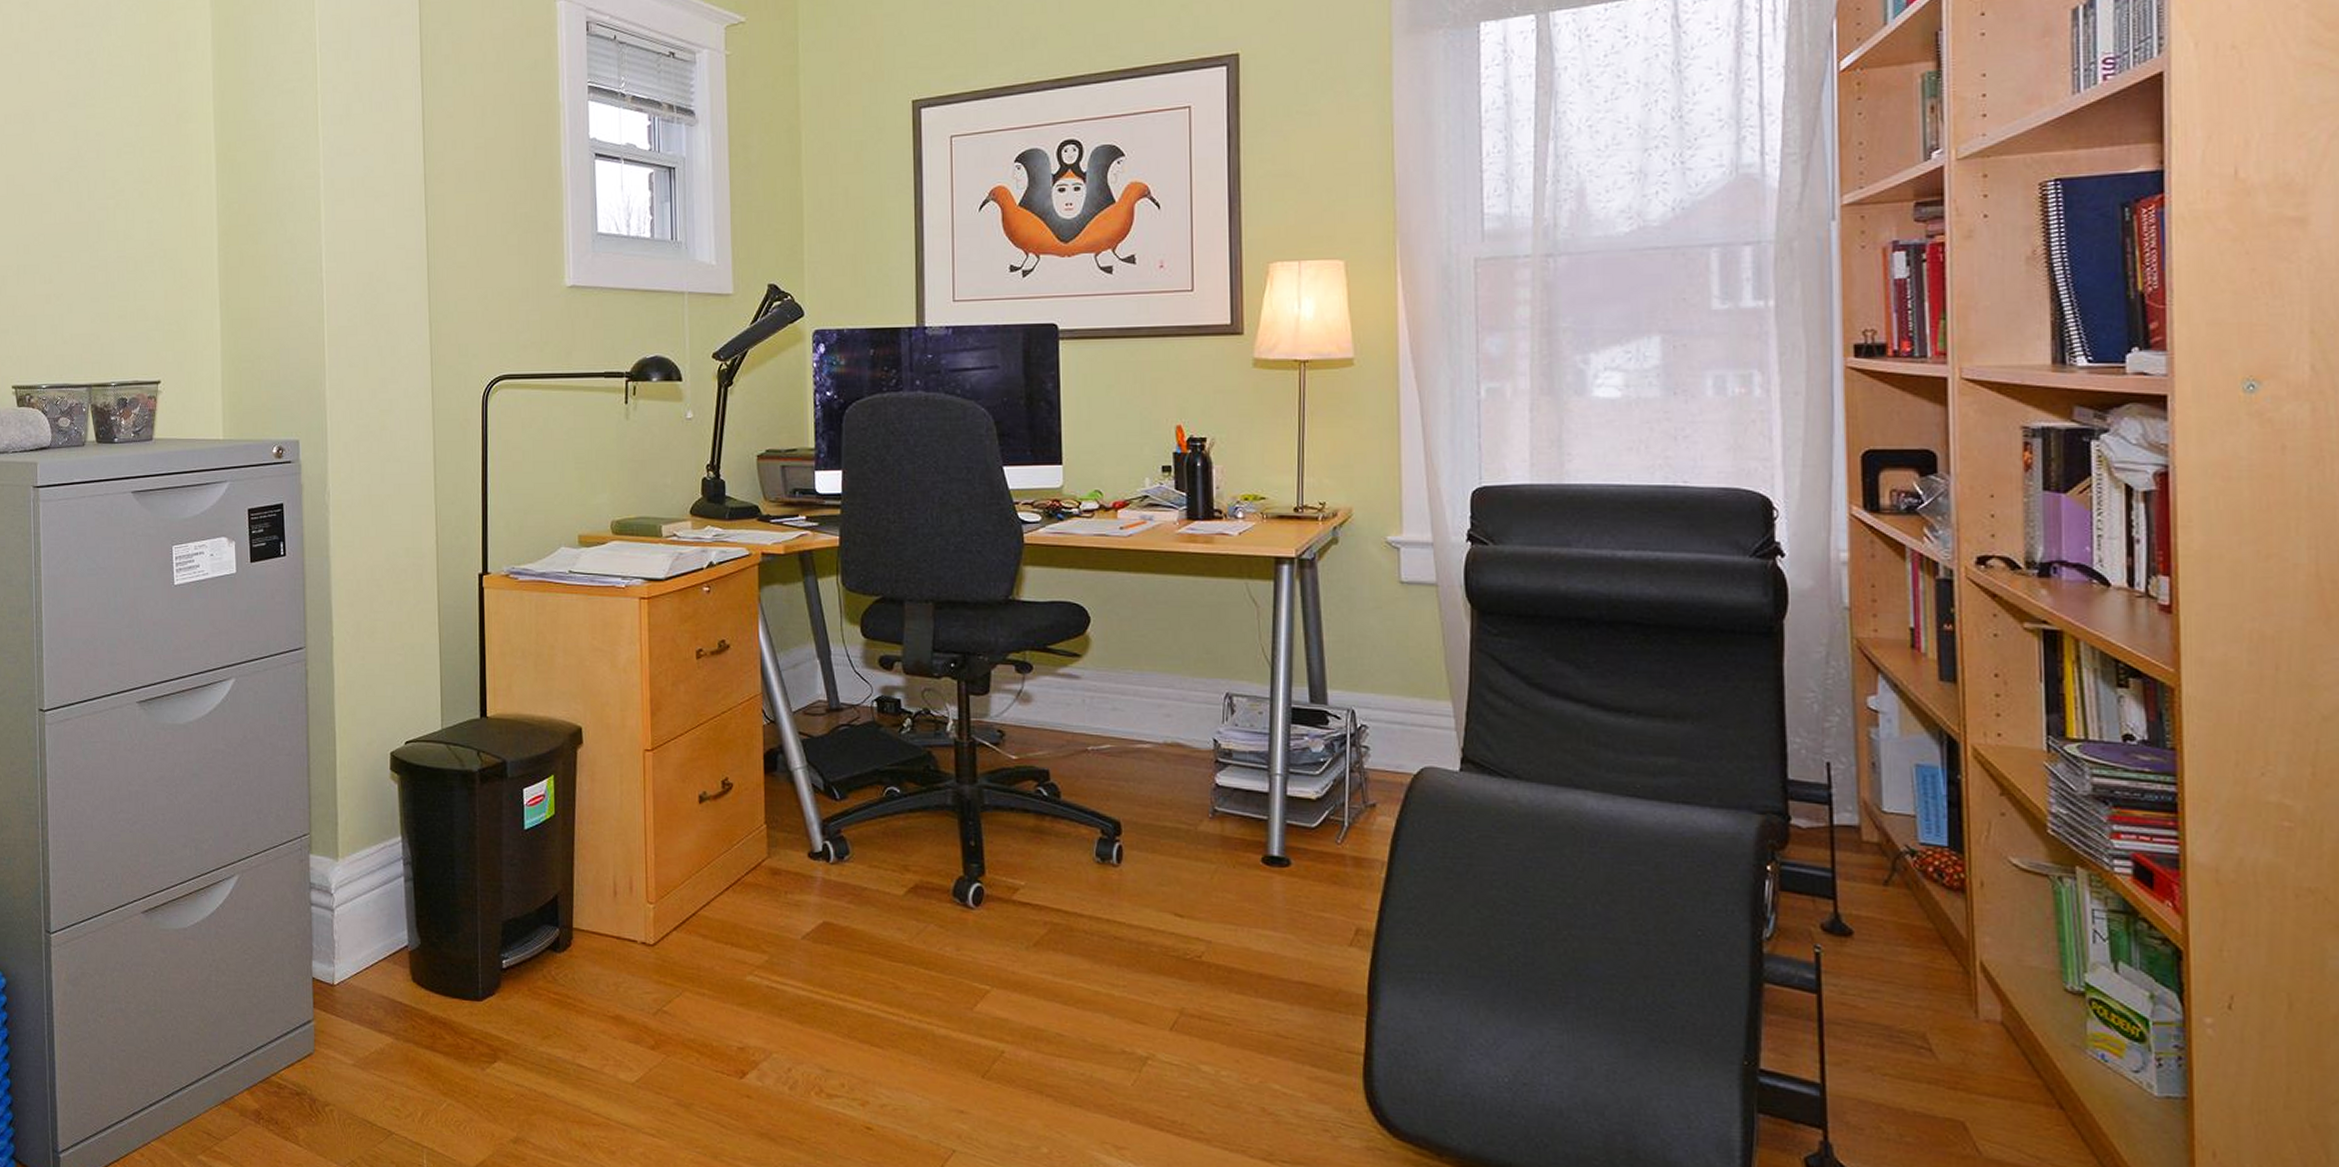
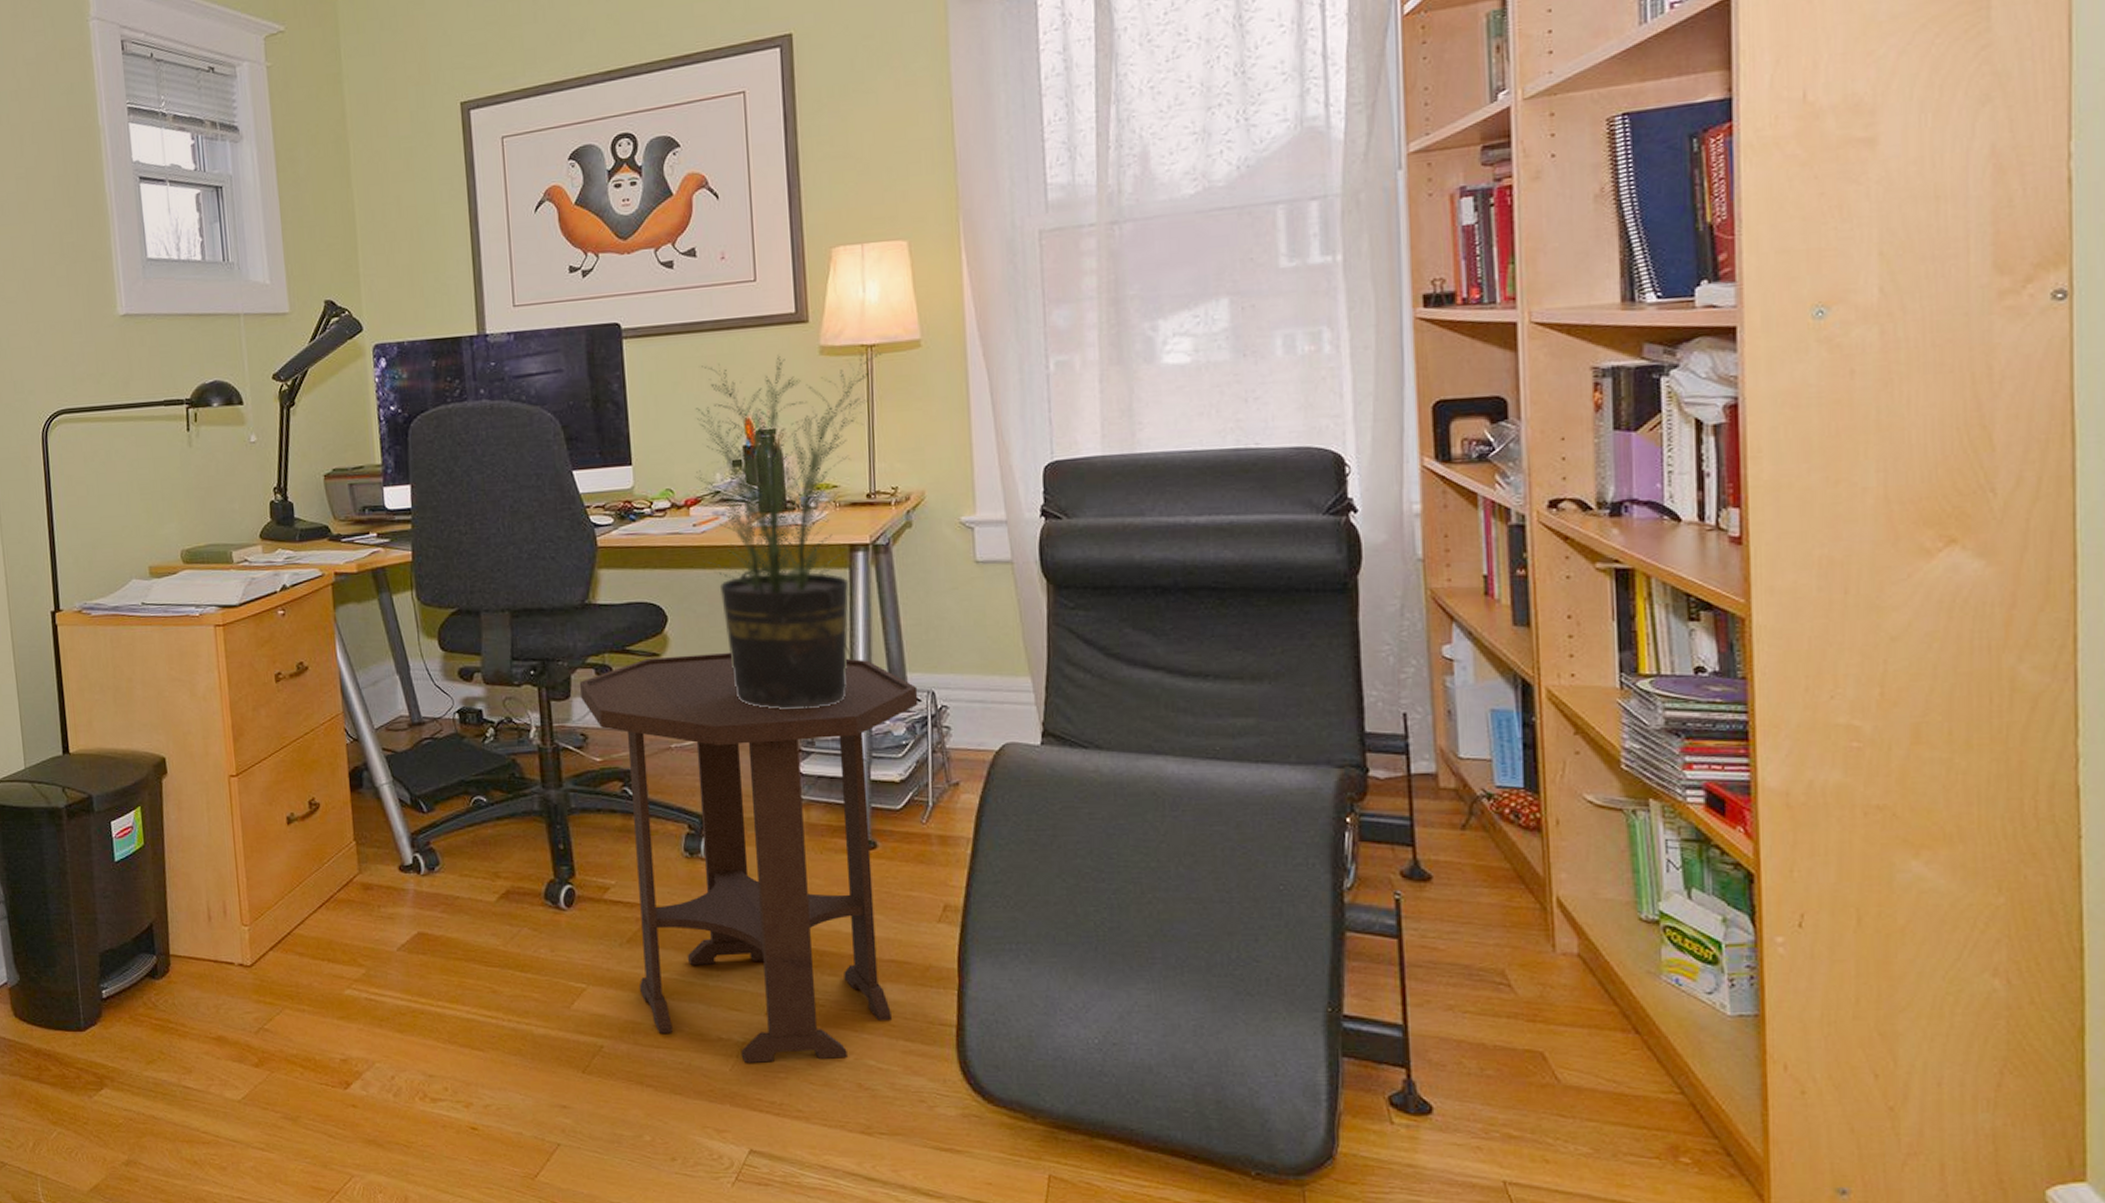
side table: none [1000,657,1338,1080] -> present [580,652,919,1063]
potted plant: none [1124,365,1315,720] -> present [695,352,882,710]

